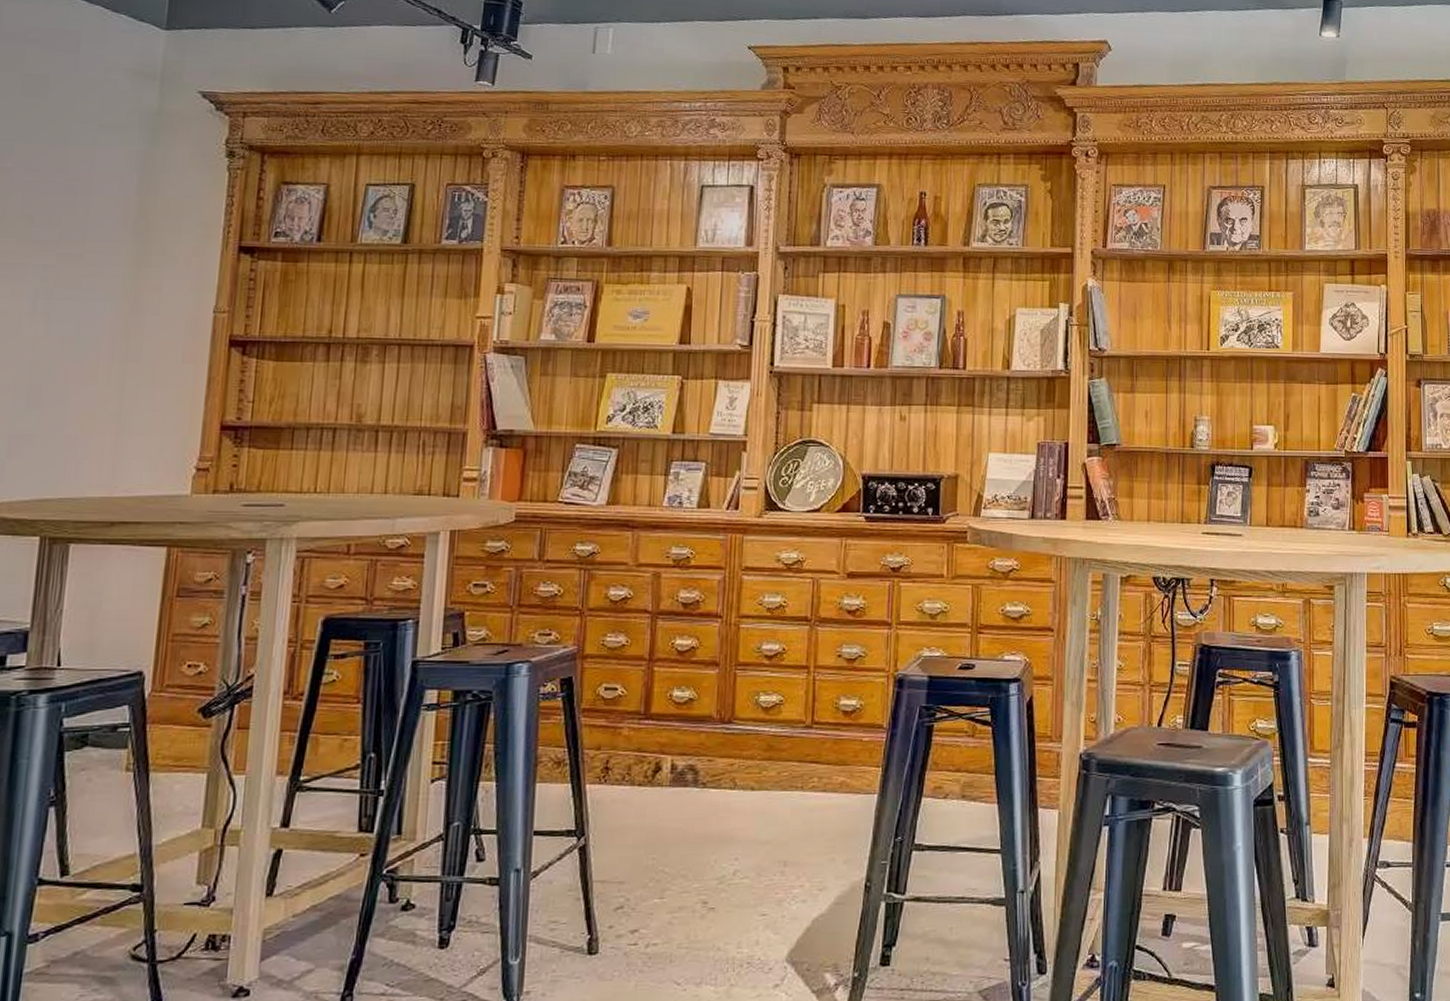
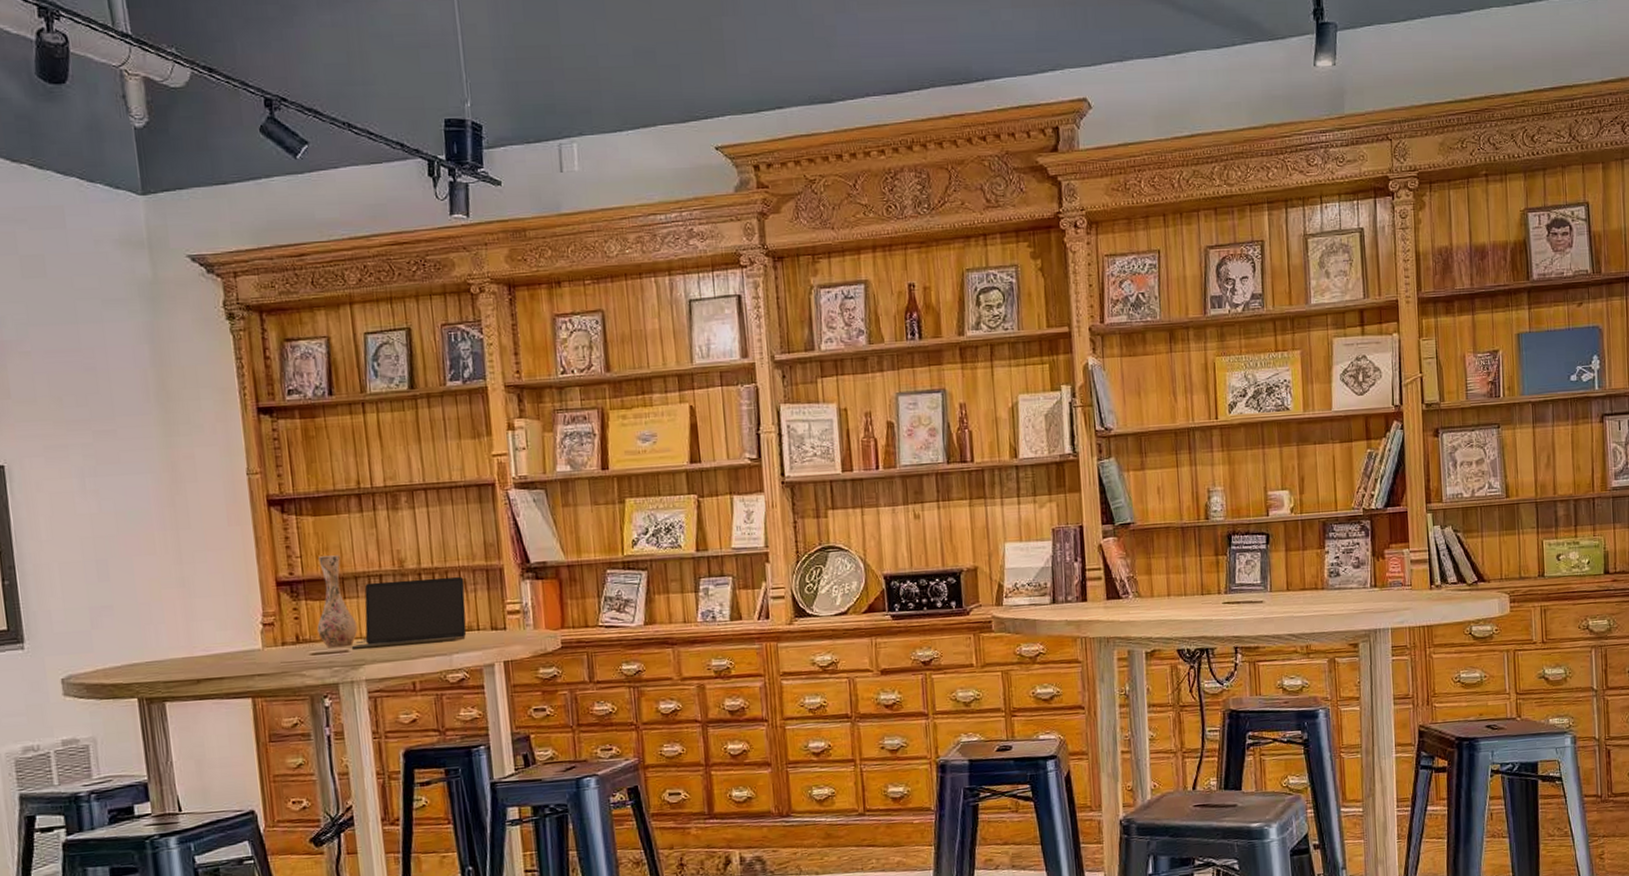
vase: none [255,403,300,501] -> present [317,555,358,649]
laptop: none [288,435,424,506] -> present [351,577,467,651]

